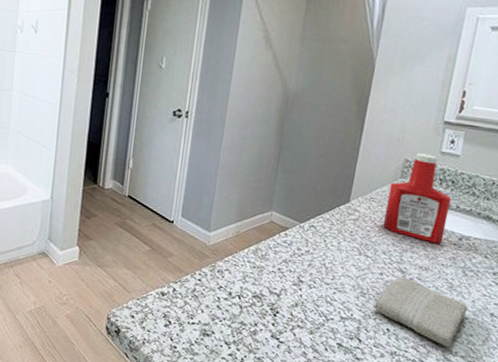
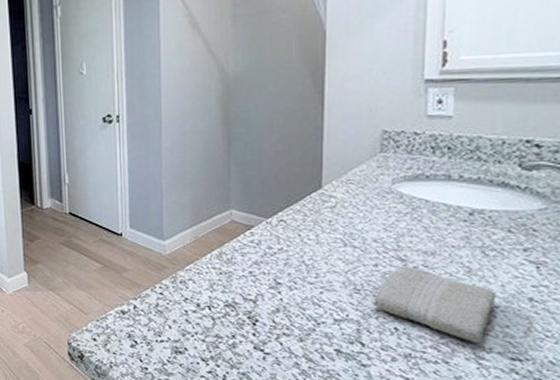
ketchup bottle: present [383,153,451,244] -> none [367,120,451,223]

